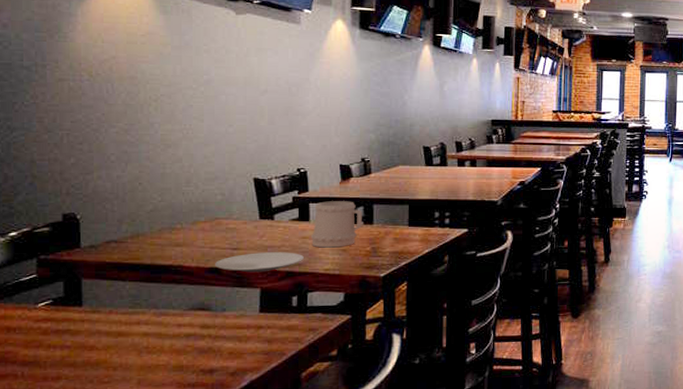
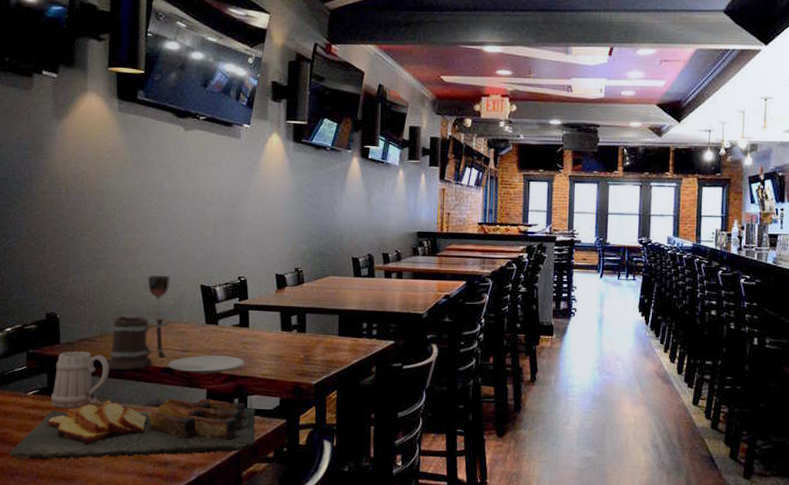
food platter: none [12,298,316,382] -> present [9,399,255,461]
beer mug: none [67,254,142,320] -> present [50,351,109,409]
beer mug: none [141,213,212,273] -> present [108,315,166,370]
wineglass: none [191,168,218,224] -> present [148,274,170,326]
beer mug: present [310,201,362,248] -> none [250,309,296,354]

